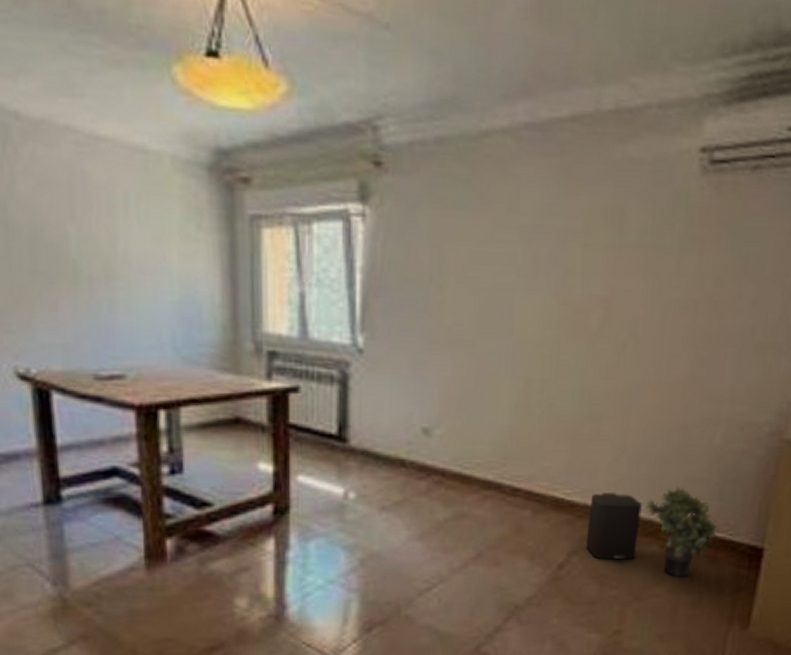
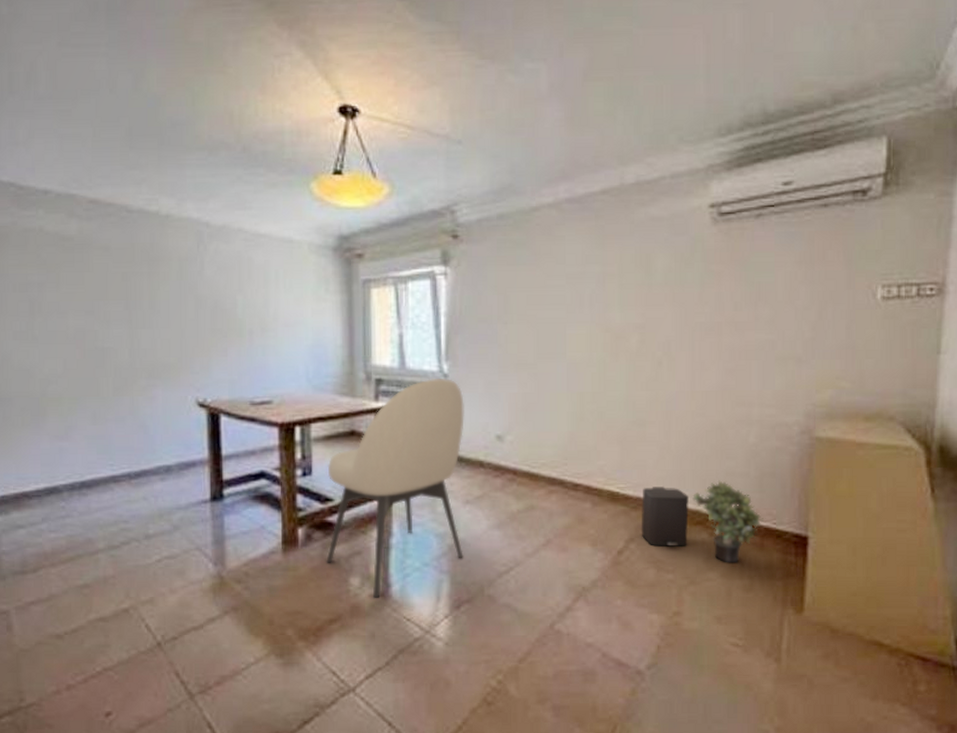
chair: none [203,353,383,621] -> present [326,377,464,598]

